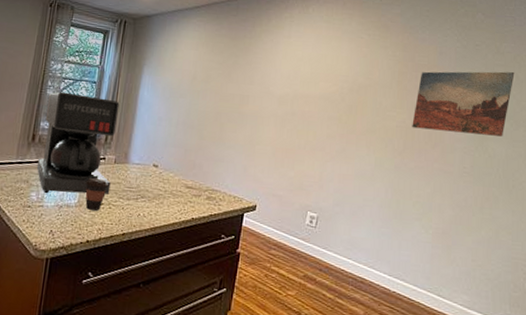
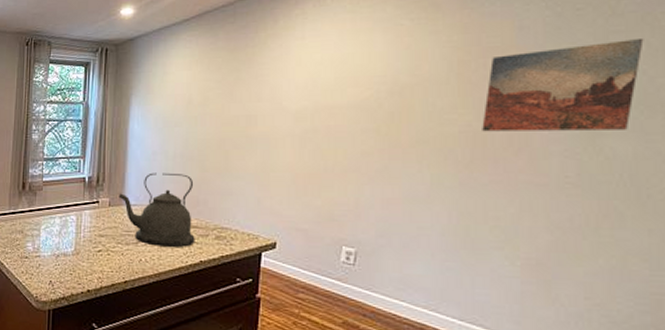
coffee maker: present [36,91,120,197] -> none [29,135,109,243]
coffee cup: present [85,177,108,211] -> none [80,223,104,258]
kettle: none [124,136,191,205] -> present [119,172,195,247]

